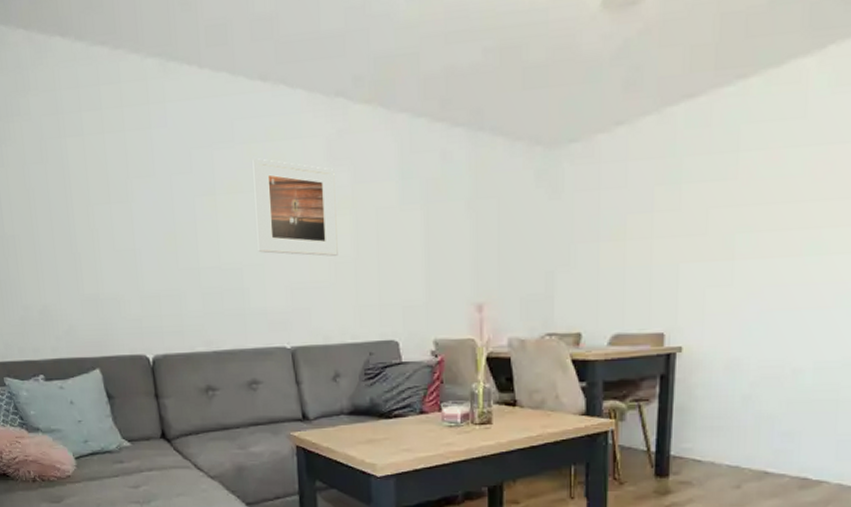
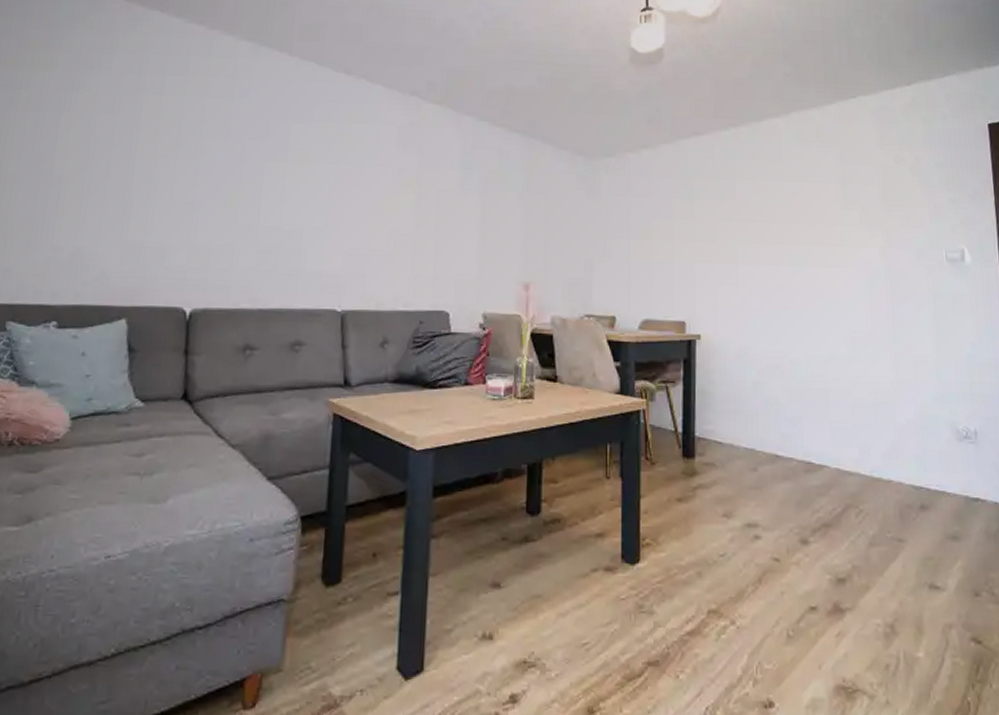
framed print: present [252,158,338,256] -> none [321,136,403,228]

